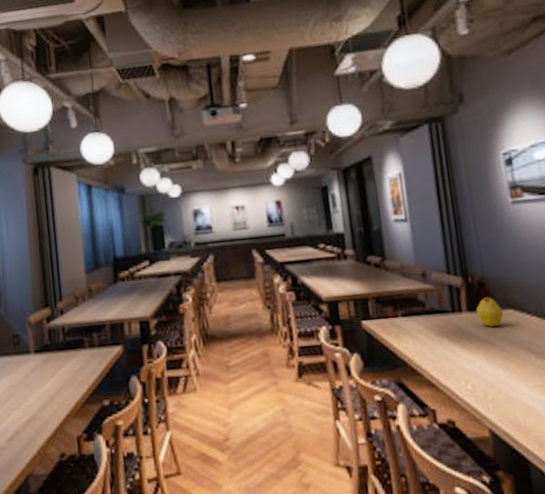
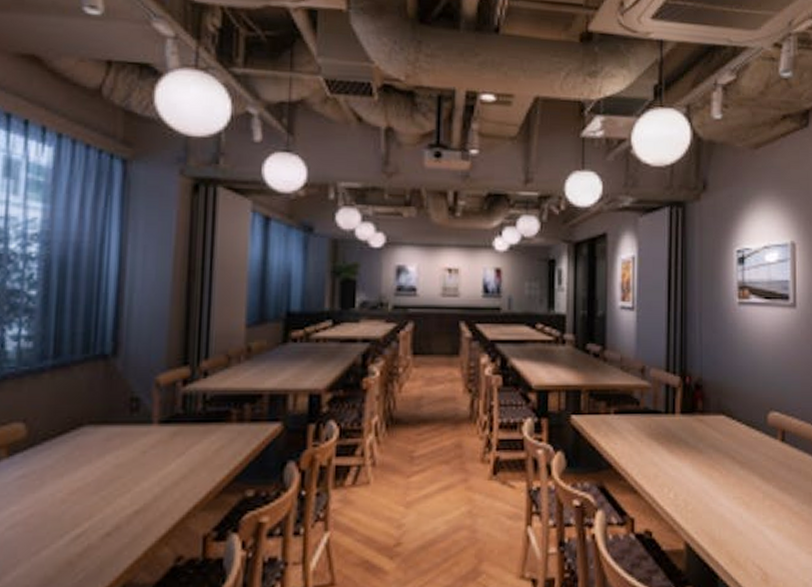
fruit: present [476,297,504,327] -> none [688,401,715,432]

